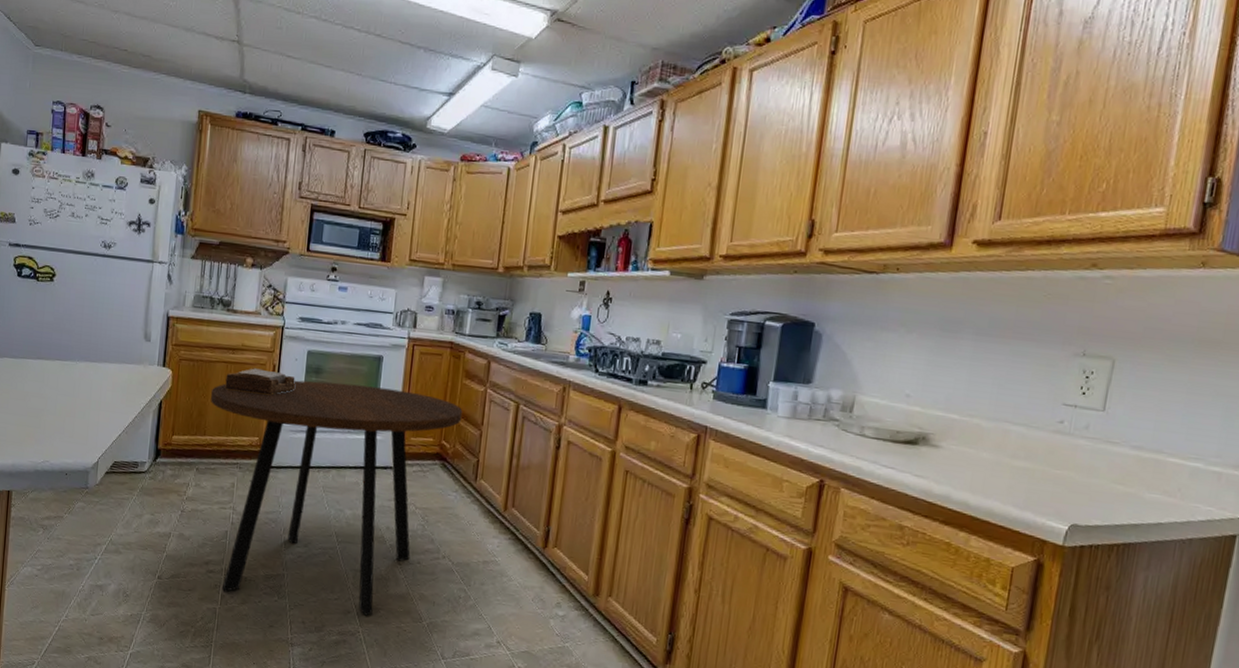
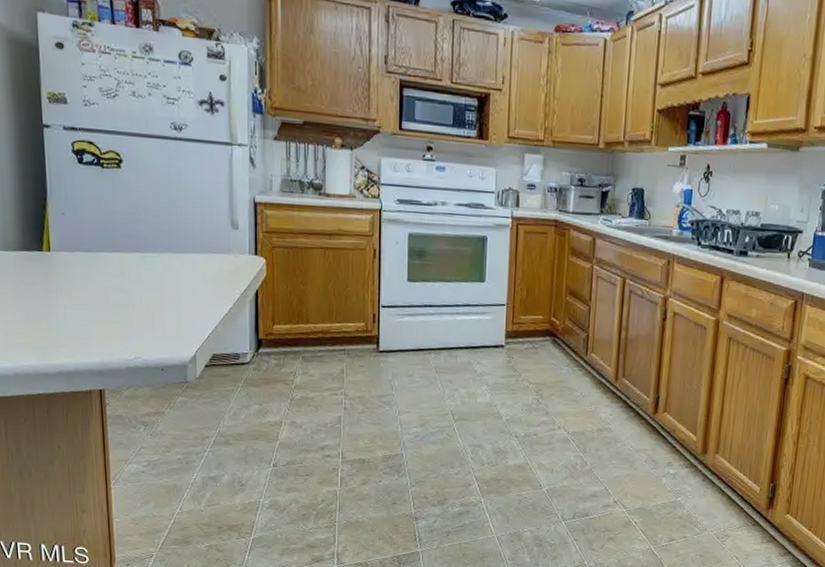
dining table: present [211,380,463,616] -> none [311,263,571,487]
napkin holder: present [225,368,296,395] -> none [324,253,398,280]

